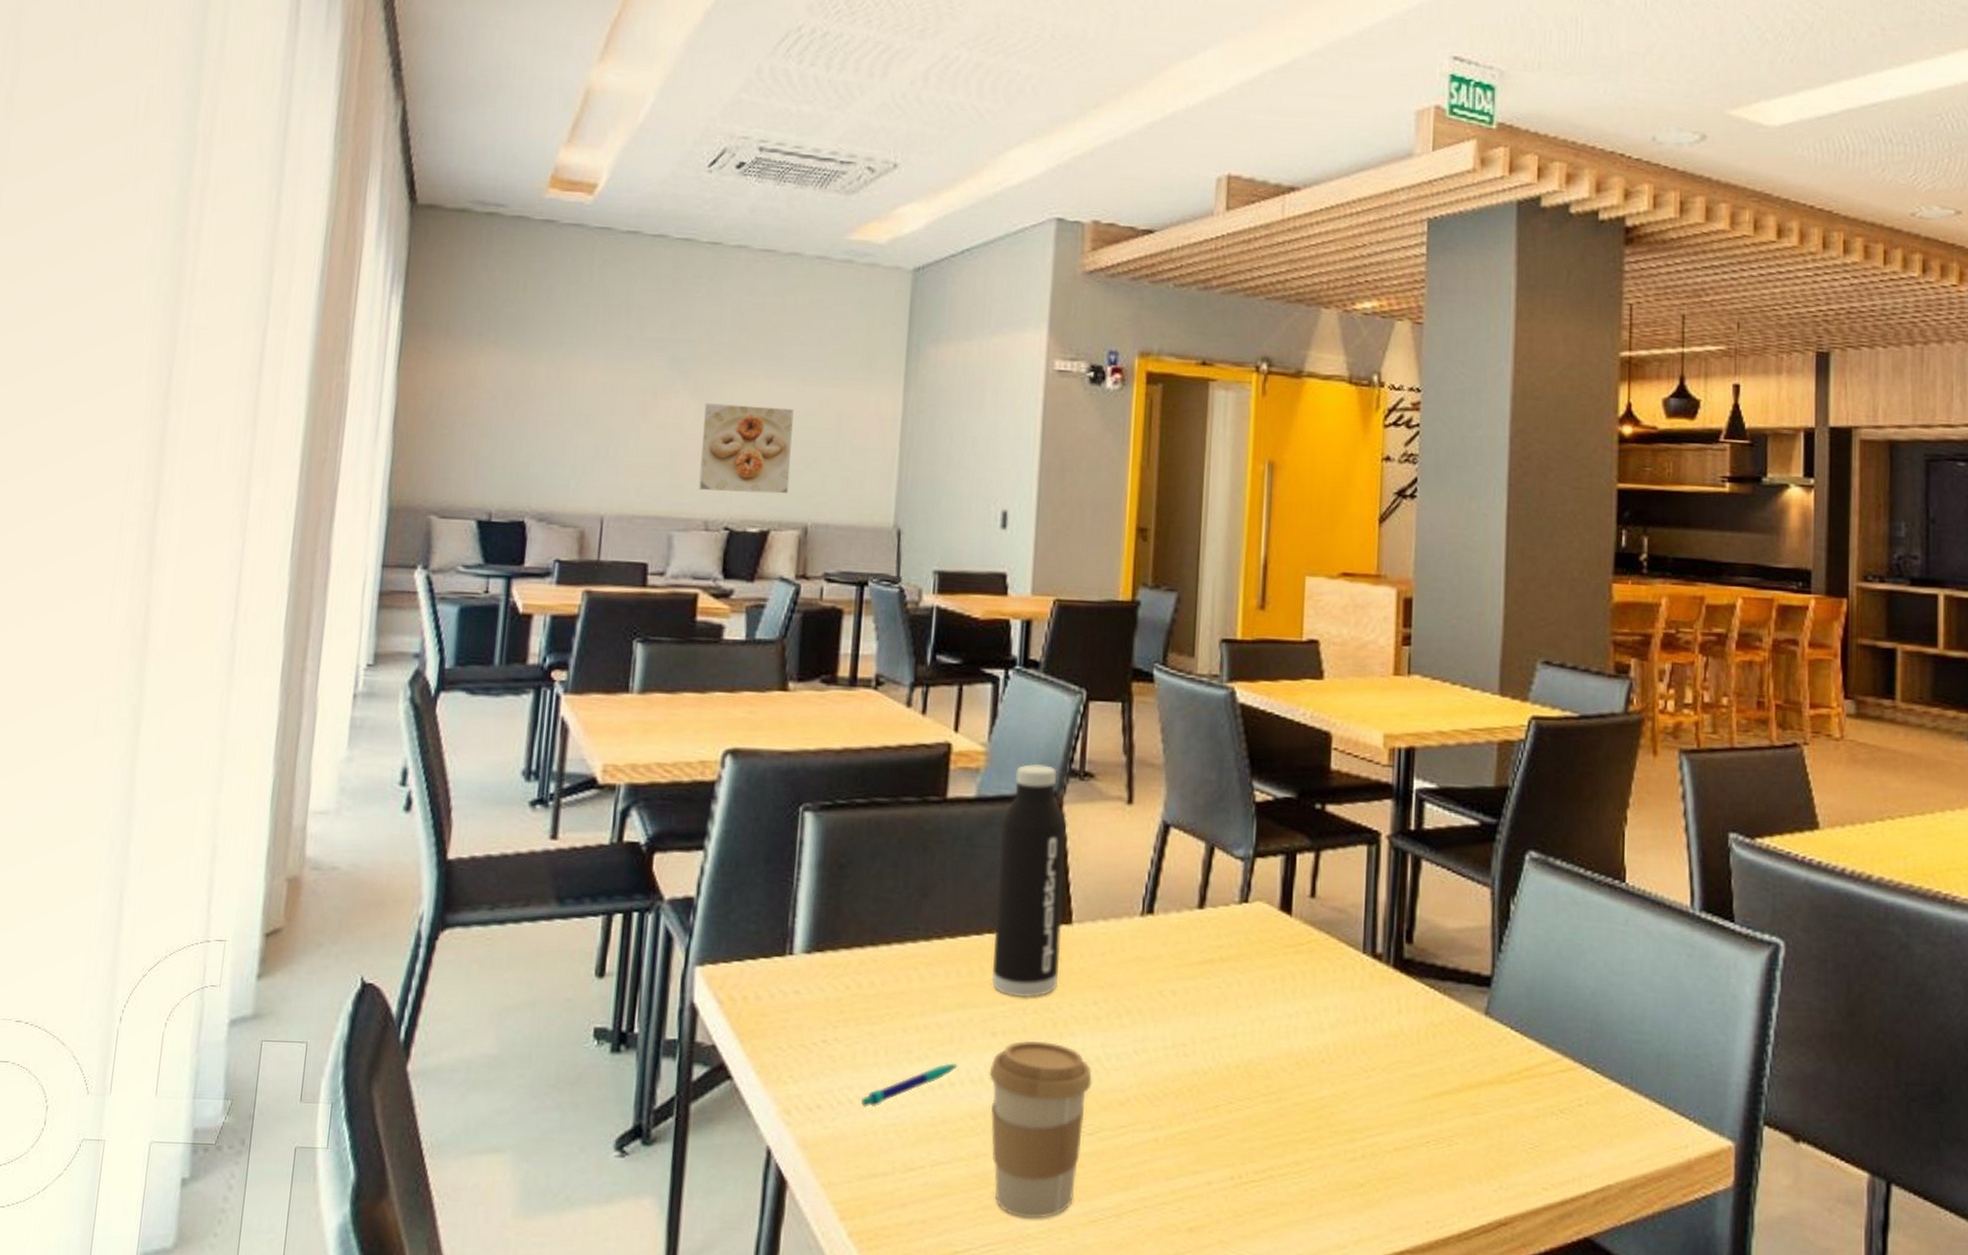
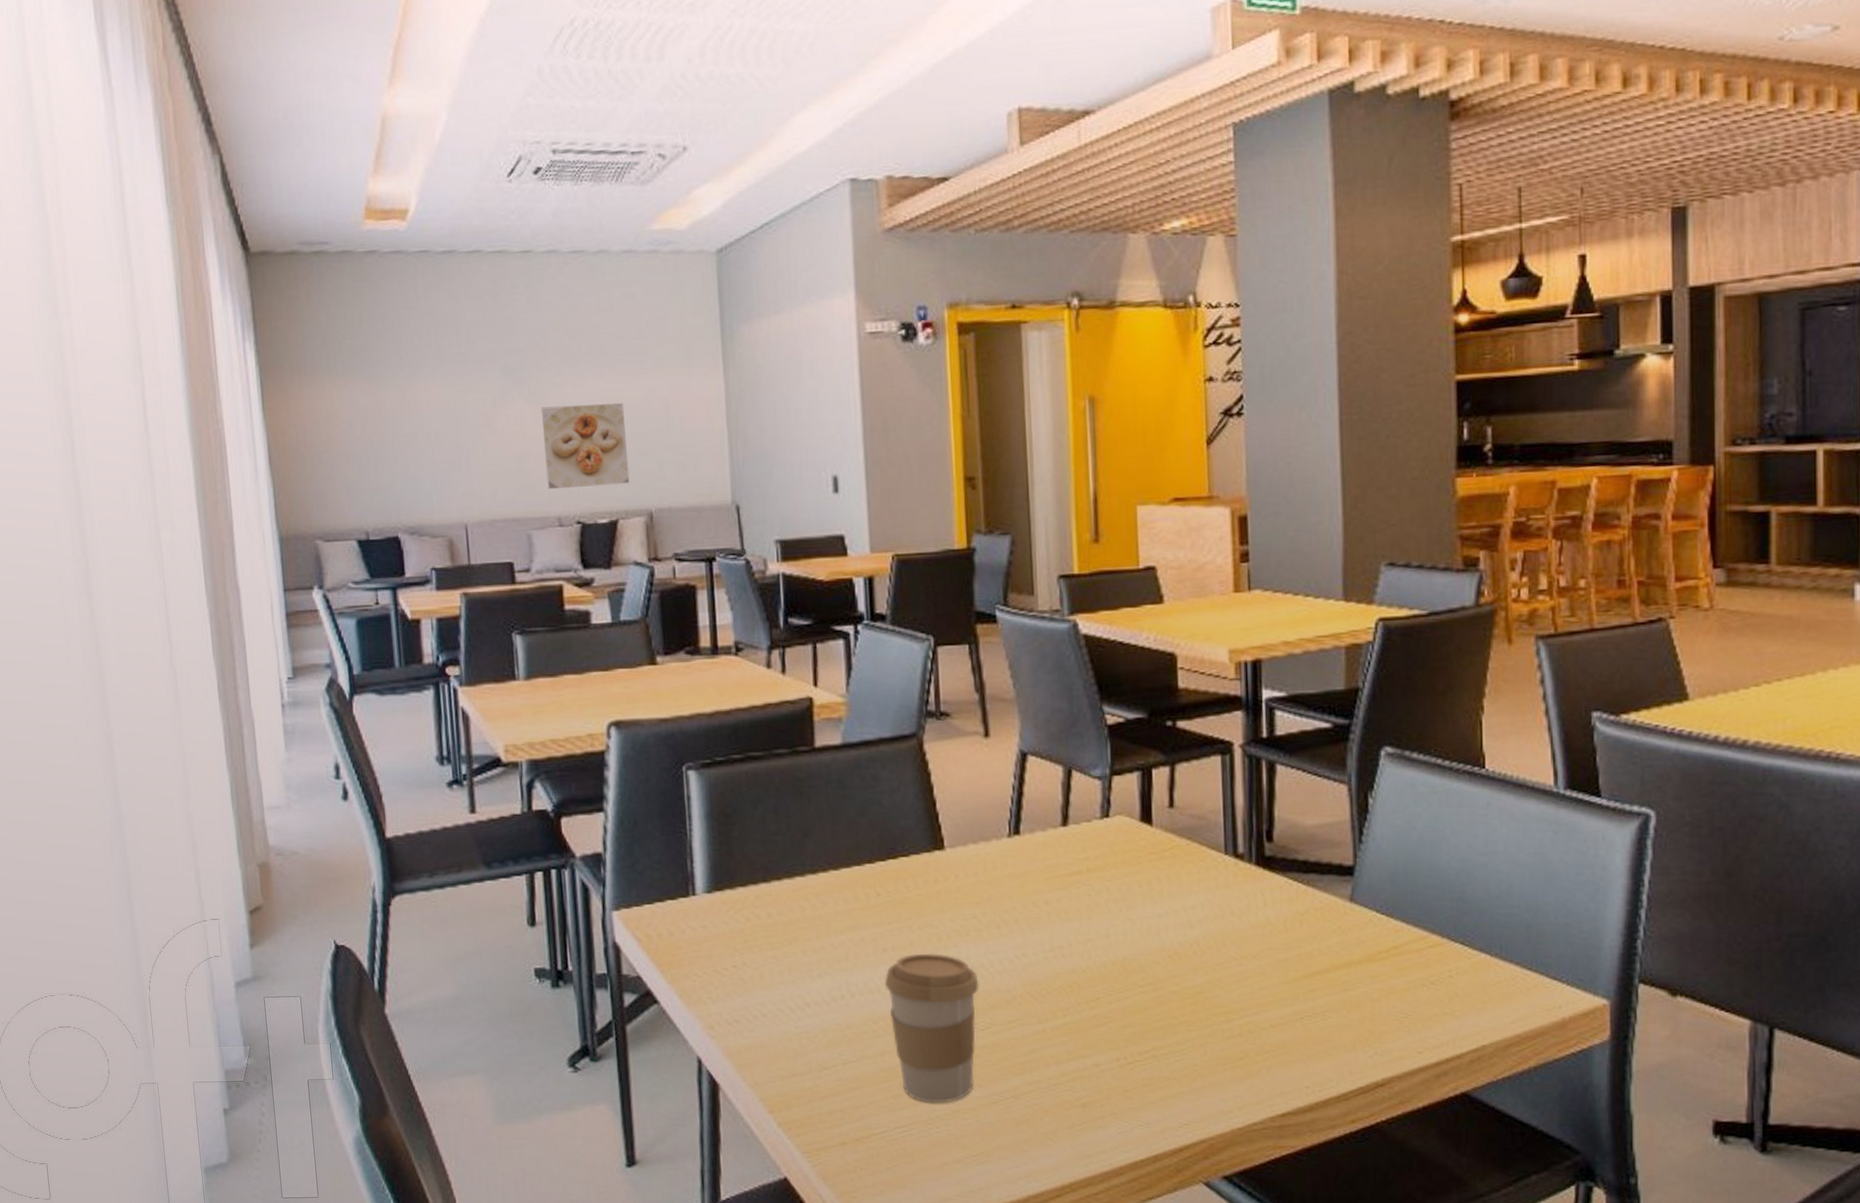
pen: present [861,1063,958,1108] -> none [774,977,856,1020]
water bottle: present [991,764,1066,997] -> none [867,709,937,917]

